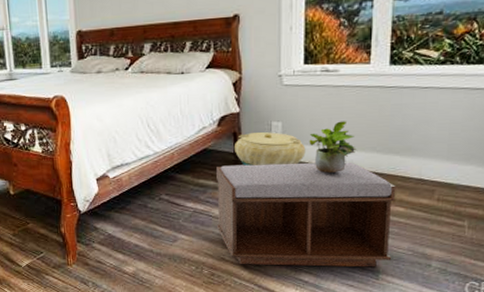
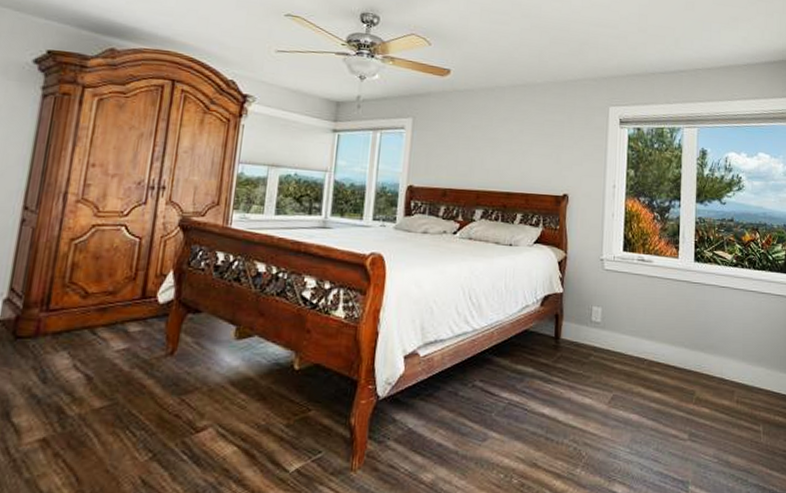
bench: present [216,162,396,267] -> none [532,350,702,477]
basket: present [233,132,306,166] -> none [554,316,623,354]
potted plant: present [309,121,357,173] -> none [625,312,668,366]

